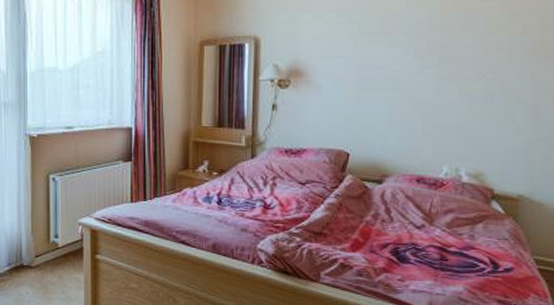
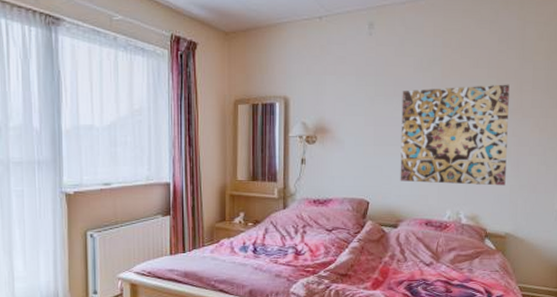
wall art: none [386,19,528,139] -> present [400,84,510,186]

